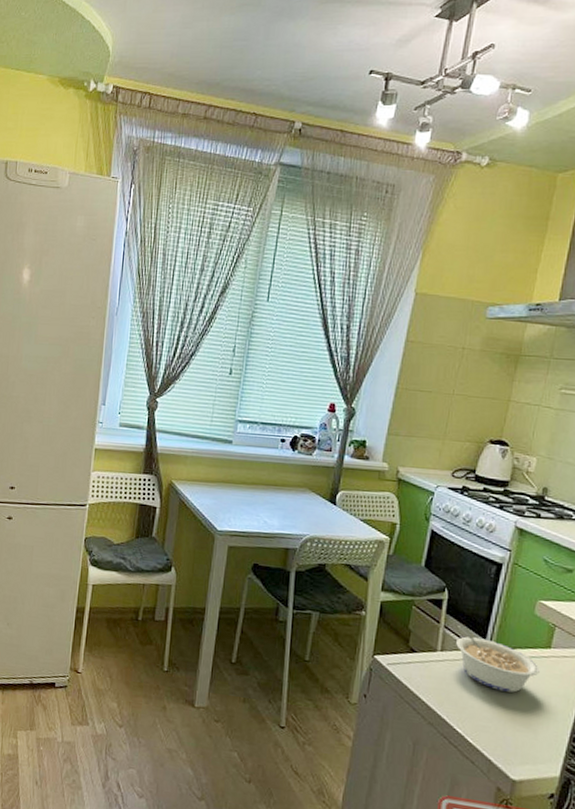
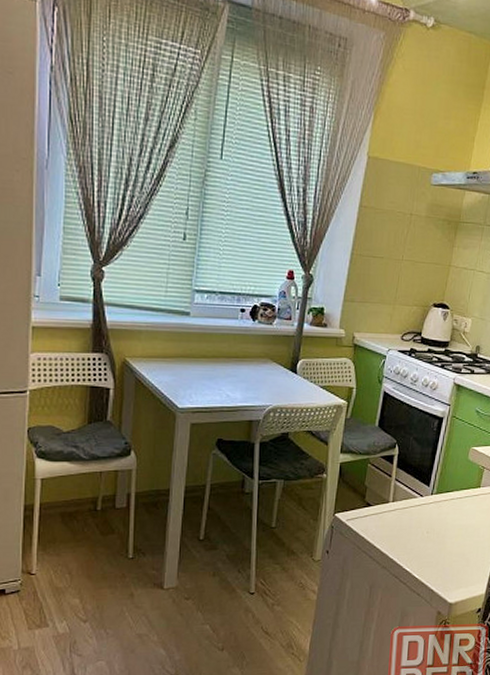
legume: present [456,624,540,693] -> none [405,476,472,530]

